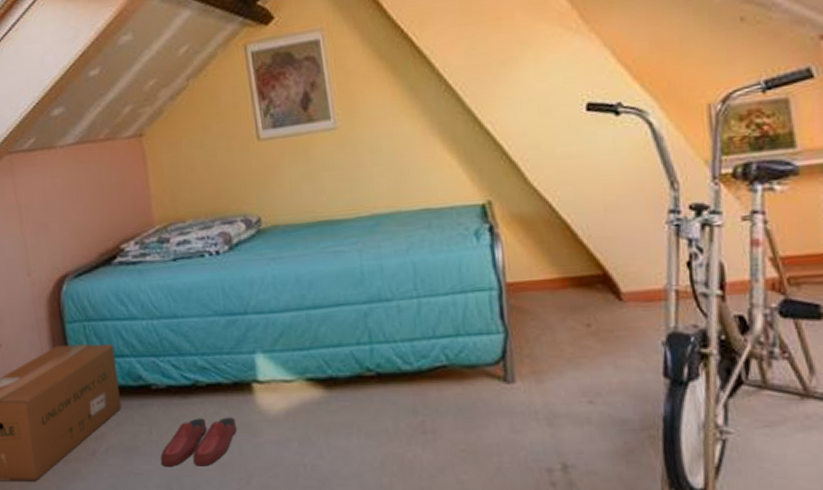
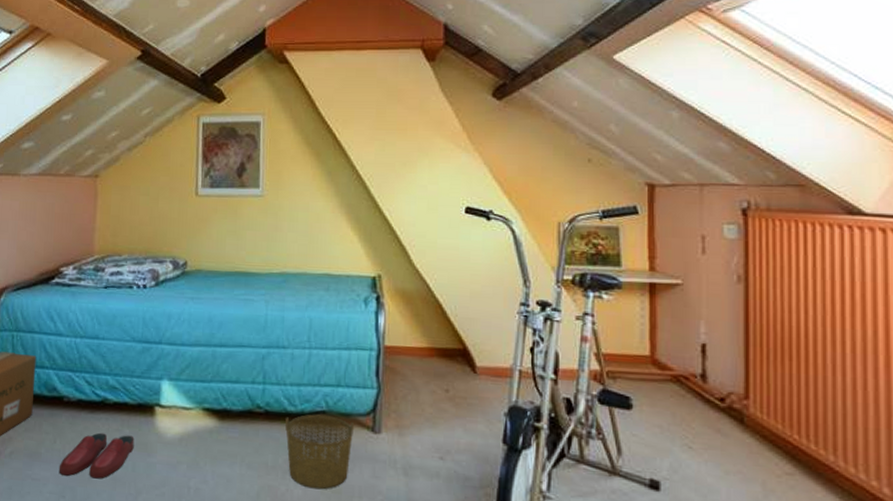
basket: none [401,369,483,452] -> present [285,414,354,490]

